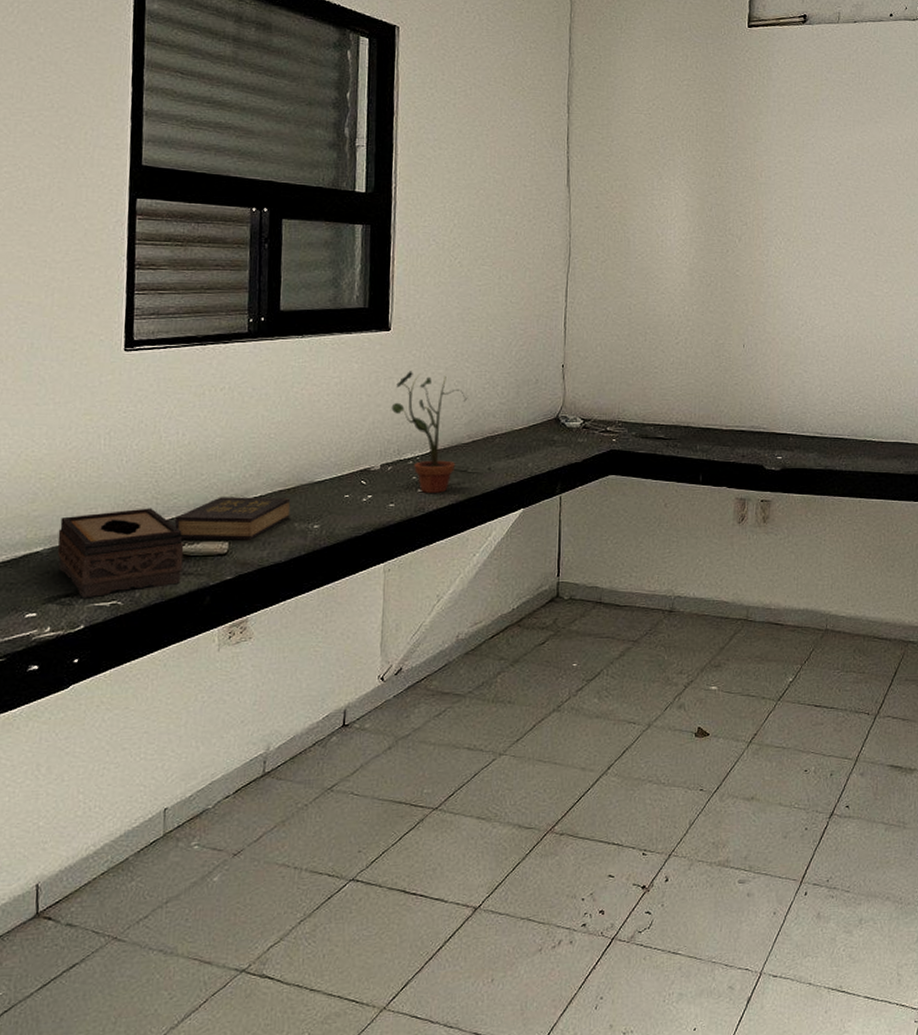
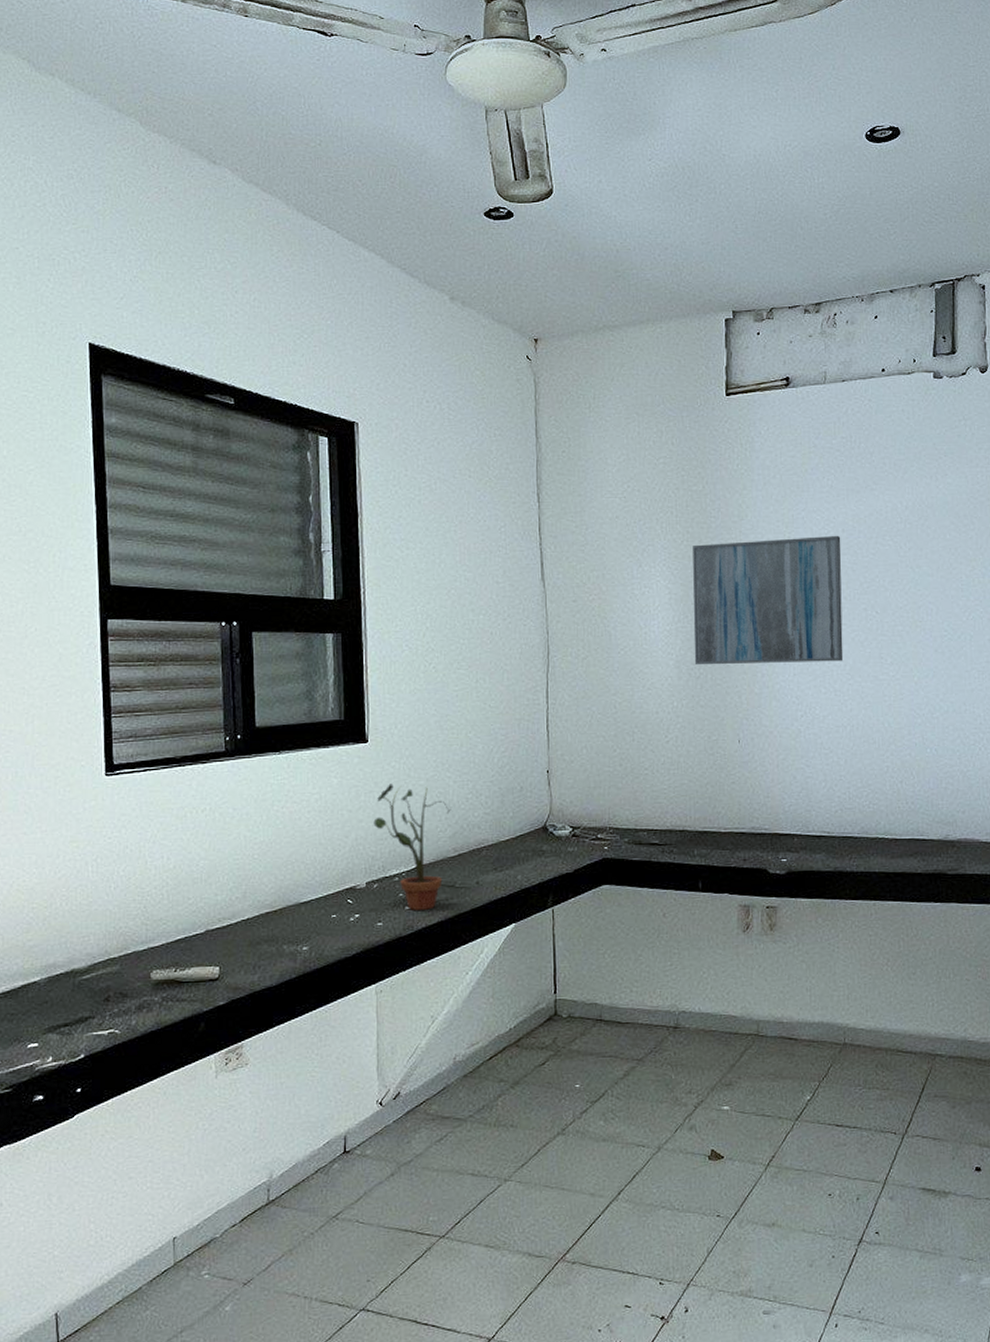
tissue box: present [57,508,184,598] -> none [53,934,176,1027]
hardback book: present [175,497,291,540] -> none [166,919,279,965]
wall art: none [706,161,846,277] -> present [693,535,844,665]

